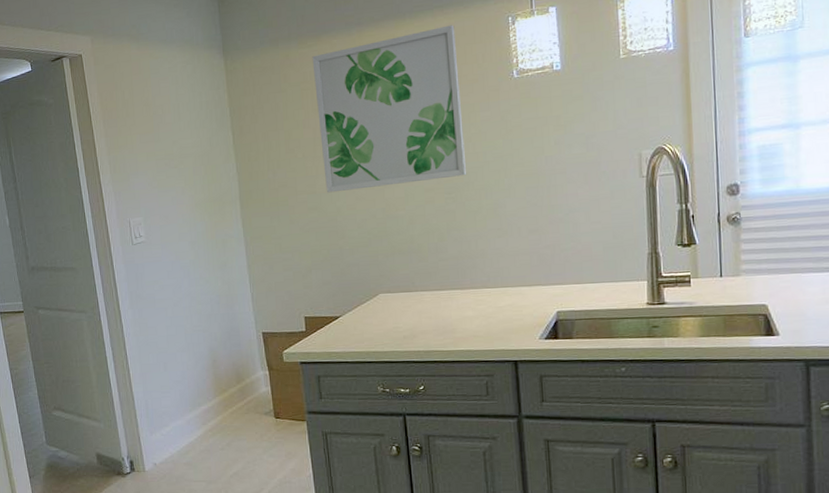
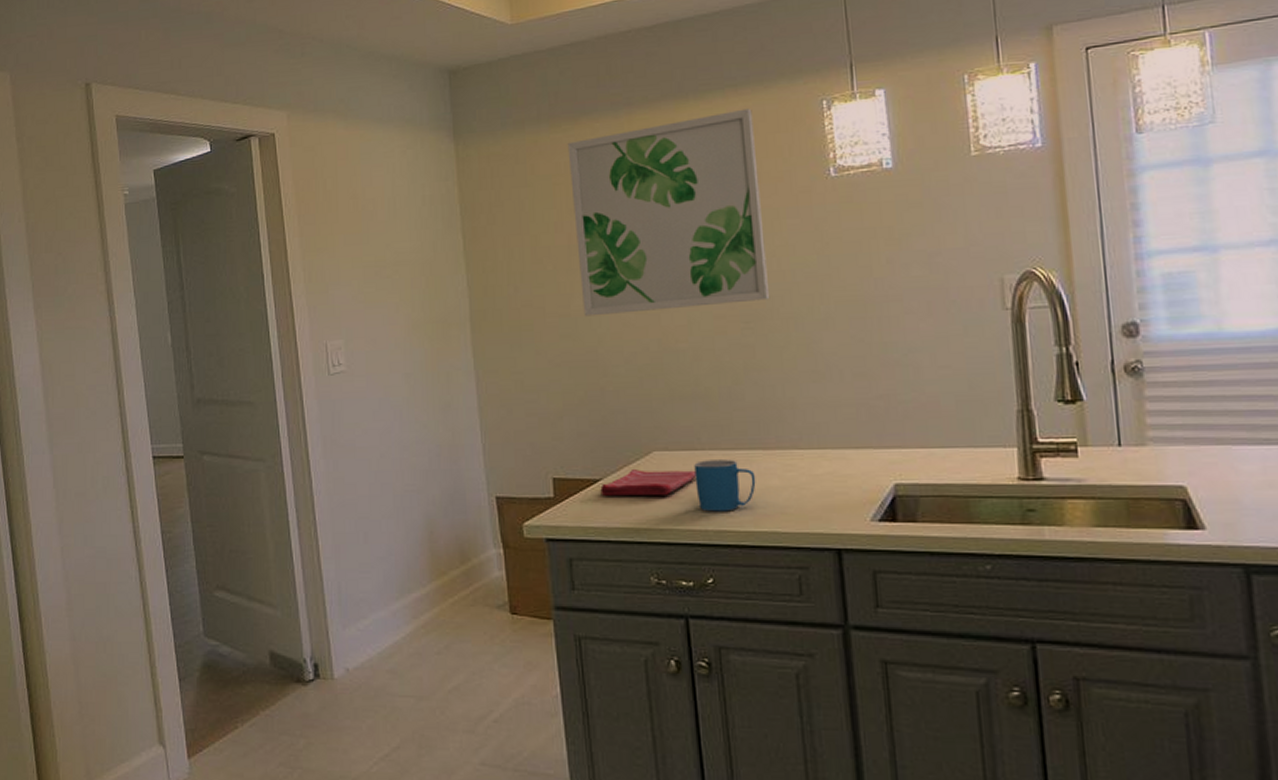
dish towel: none [340,307,412,329] -> present [600,470,697,496]
mug: none [410,298,456,337] -> present [694,460,756,512]

